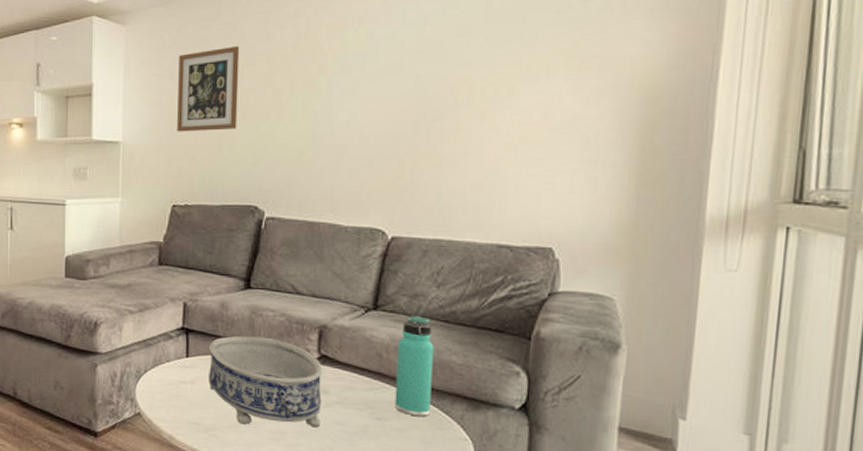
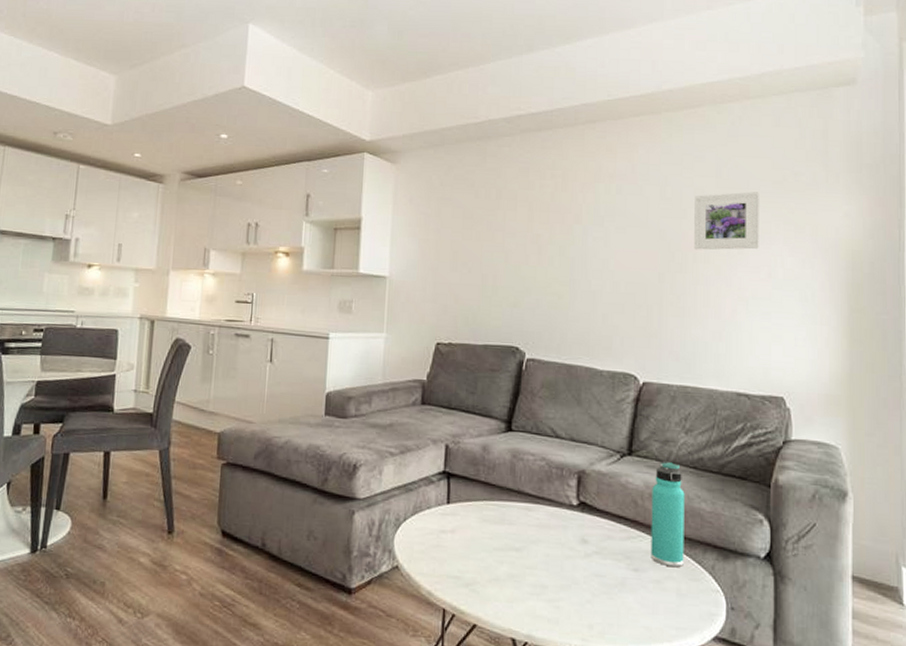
wall art: present [177,46,240,132] -> none [442,191,503,271]
decorative bowl: present [208,335,323,428] -> none [469,480,582,581]
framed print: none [455,25,537,95] -> present [694,191,759,250]

